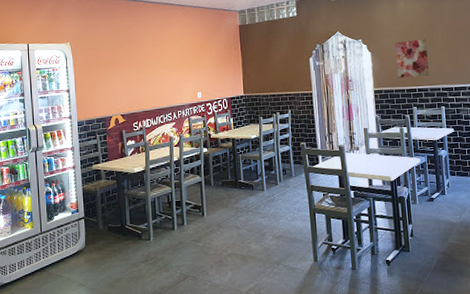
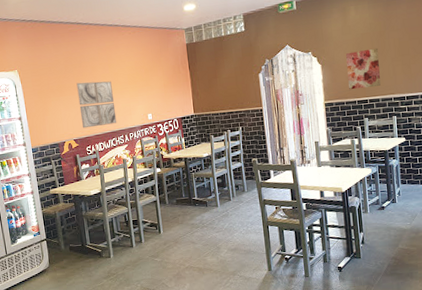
wall art: none [128,57,166,104] -> present [76,81,117,129]

